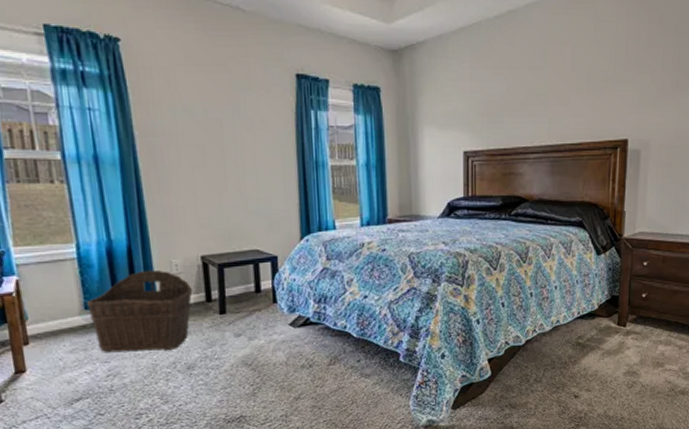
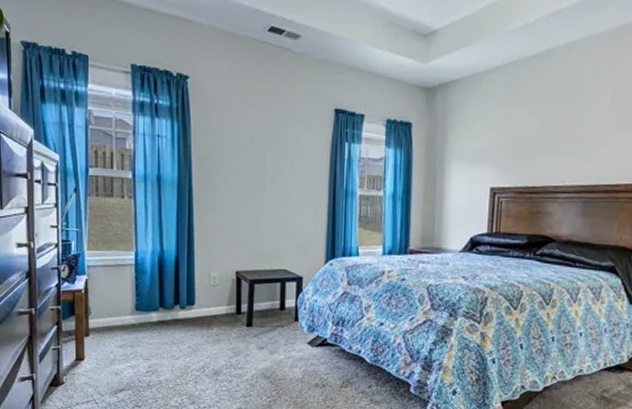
wicker basket: present [87,269,193,352] -> none [138,280,226,355]

